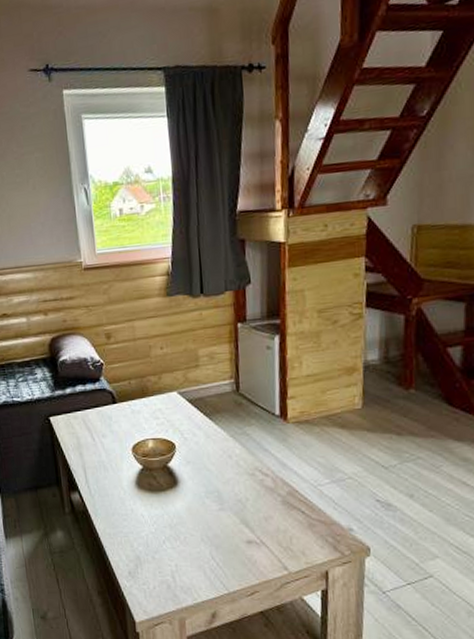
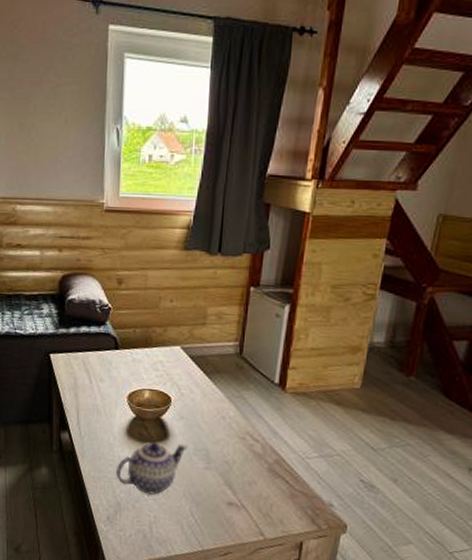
teapot: none [130,488,199,545] -> present [115,442,188,496]

